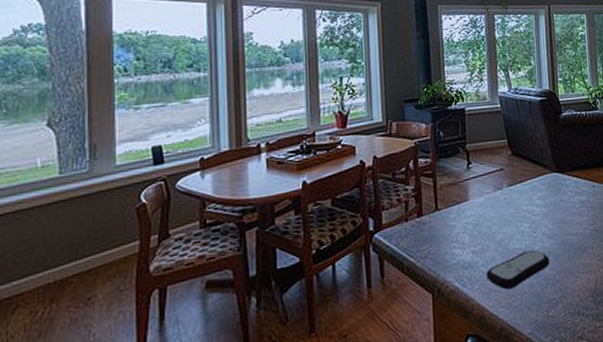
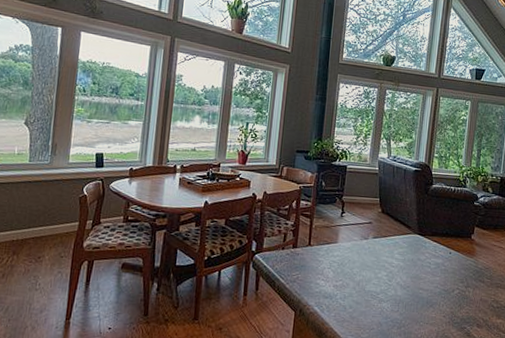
remote control: present [486,249,550,290] -> none [342,294,399,323]

